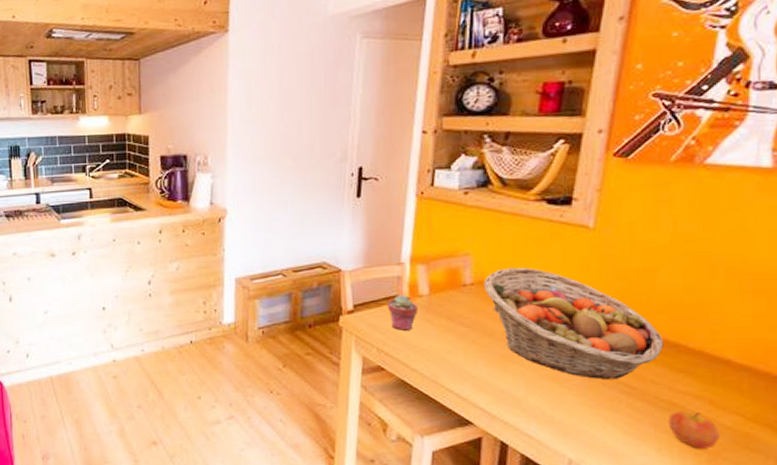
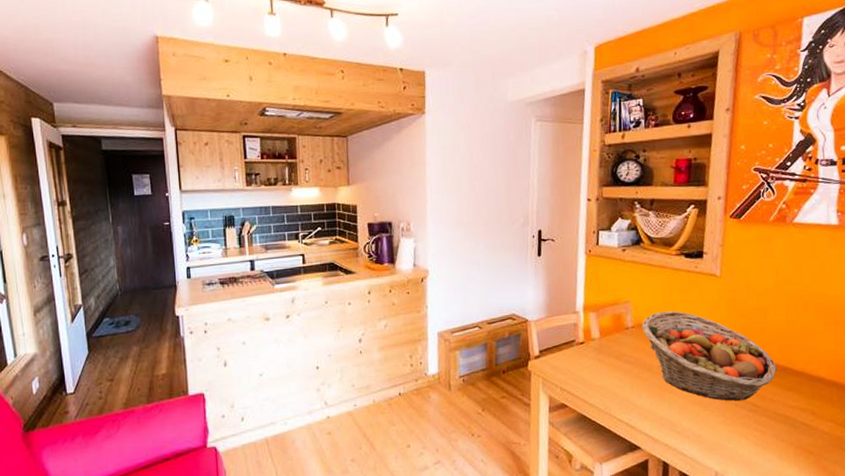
potted succulent: present [388,294,418,330] -> none [567,339,592,371]
apple: present [668,411,720,449] -> none [784,422,822,453]

